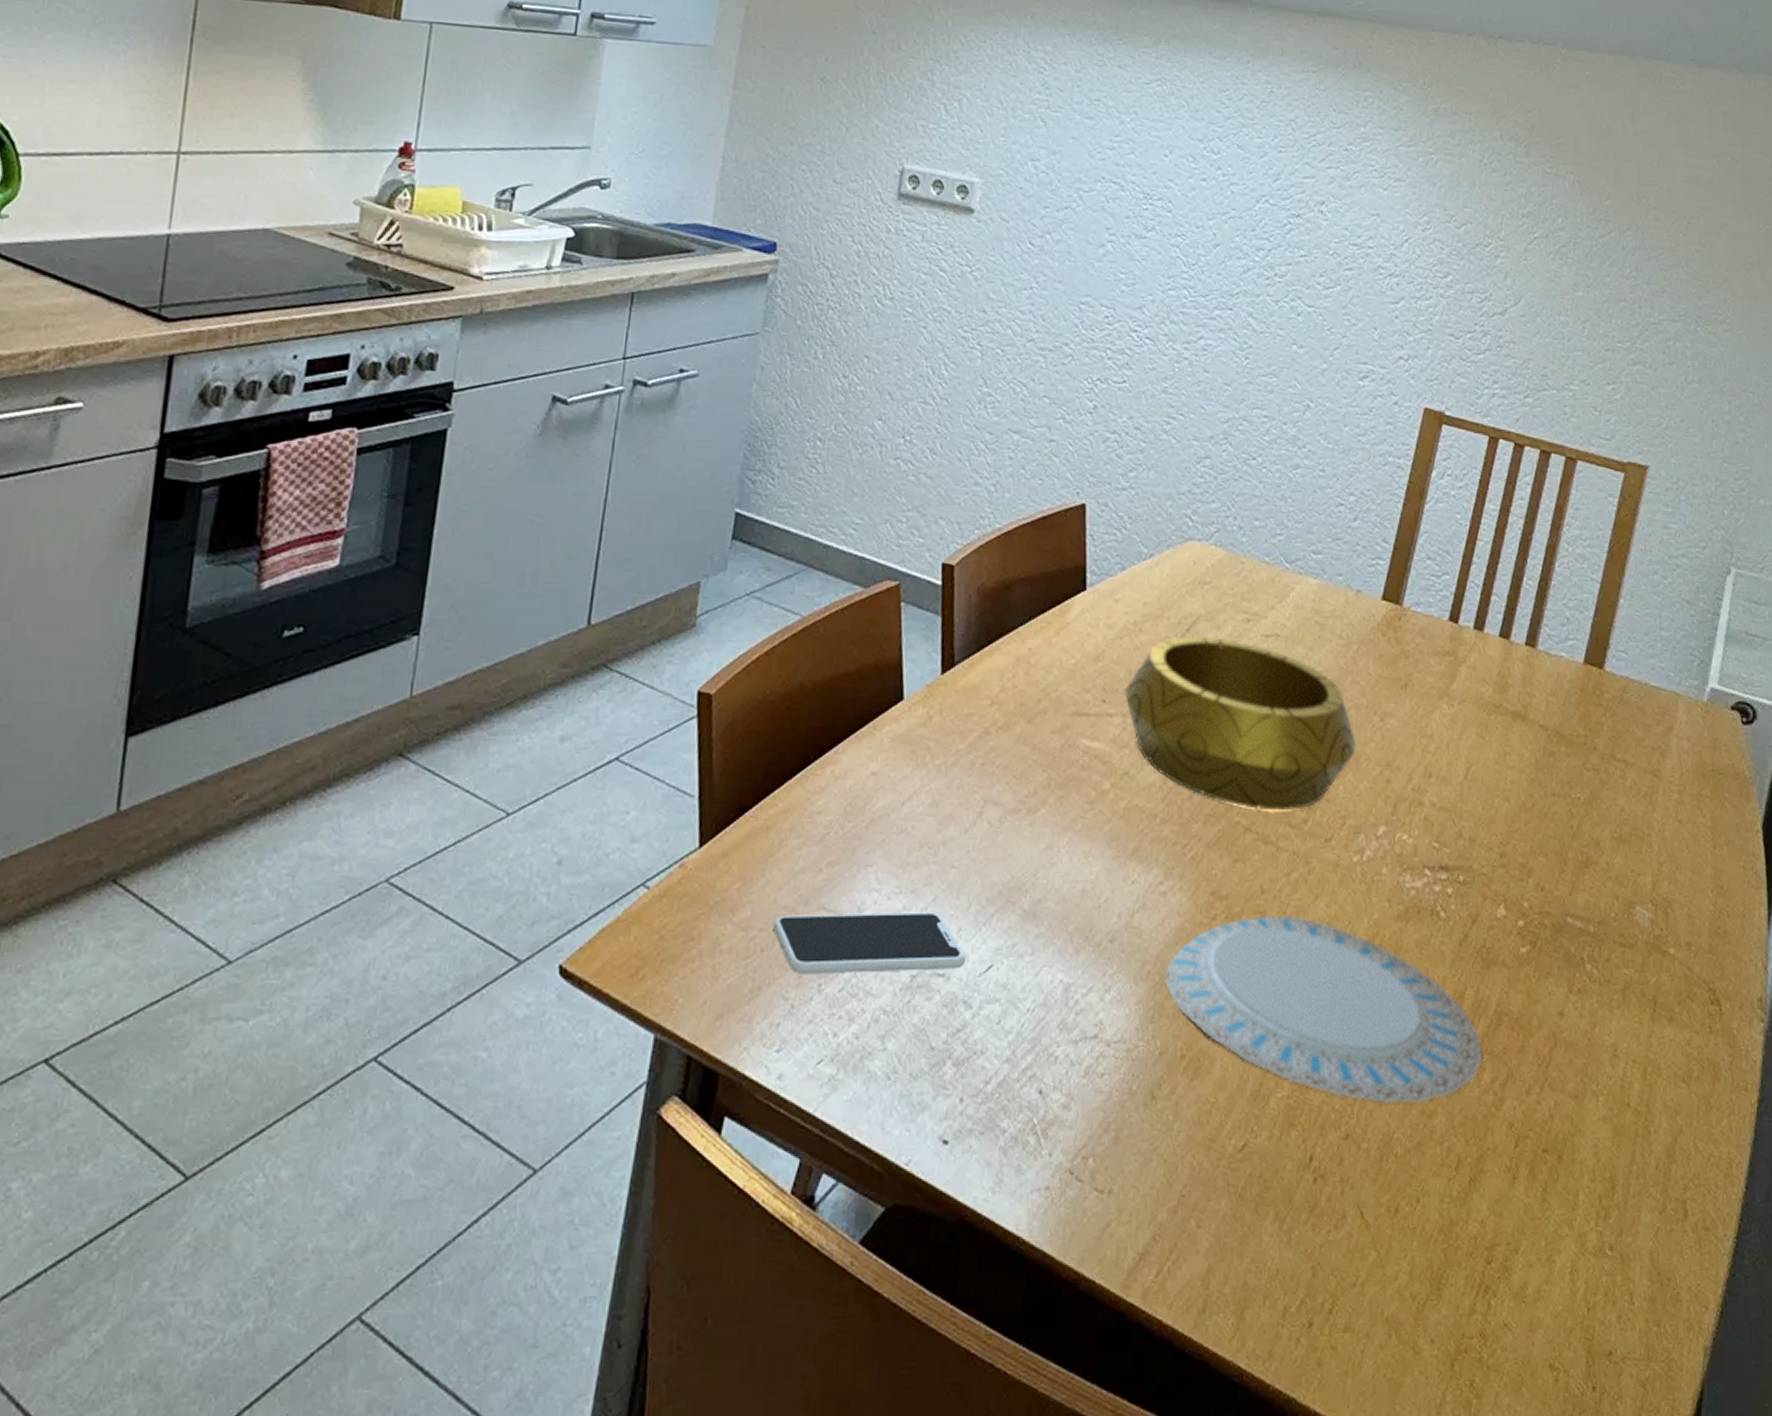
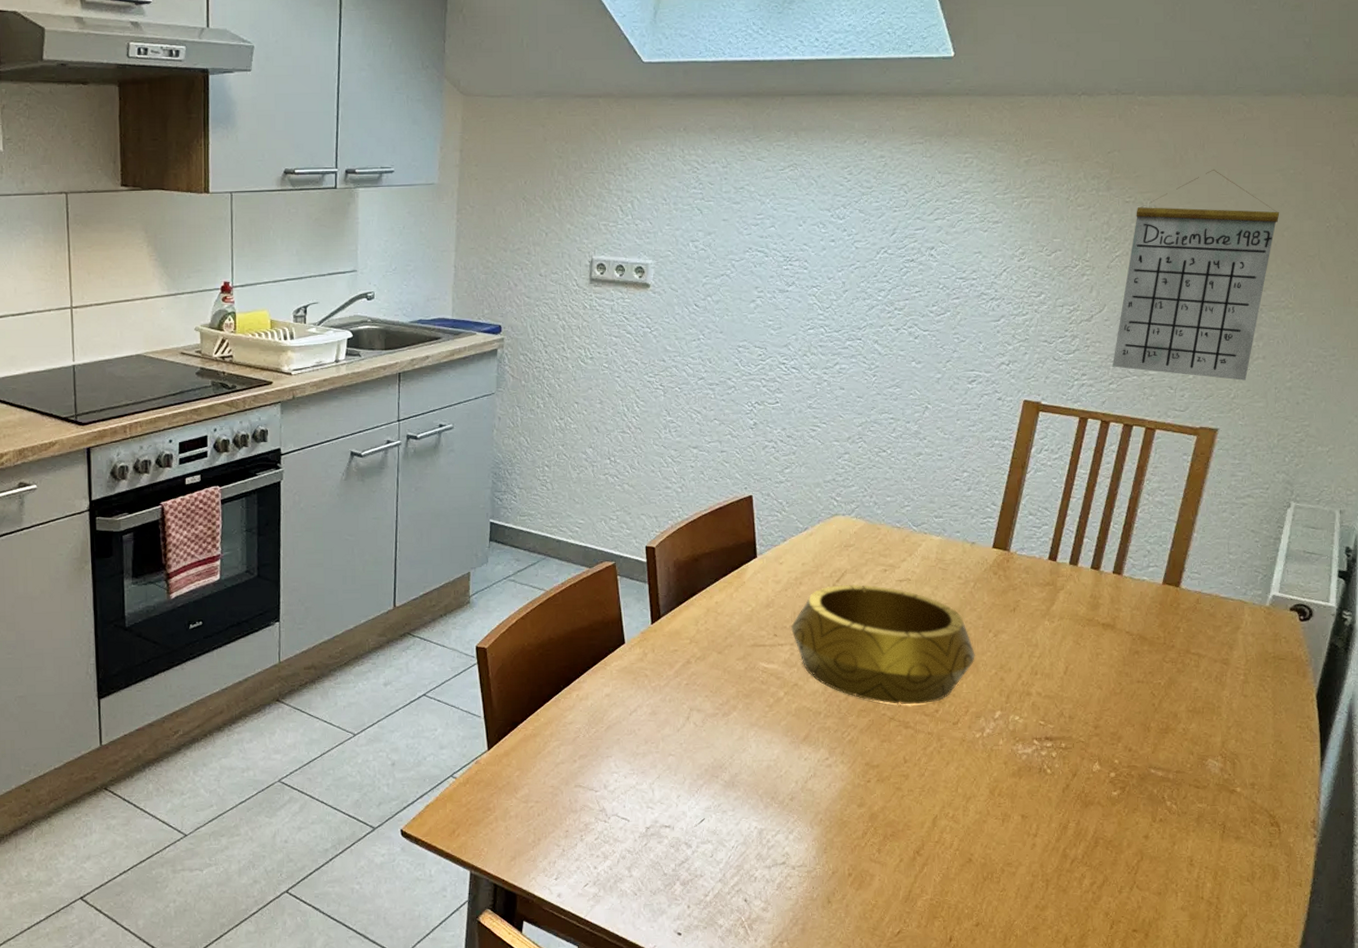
smartphone: present [773,912,966,975] -> none [545,785,685,830]
plate: present [1165,914,1482,1103] -> none [834,776,1083,901]
calendar: none [1528,146,1716,408] -> present [1112,170,1280,380]

